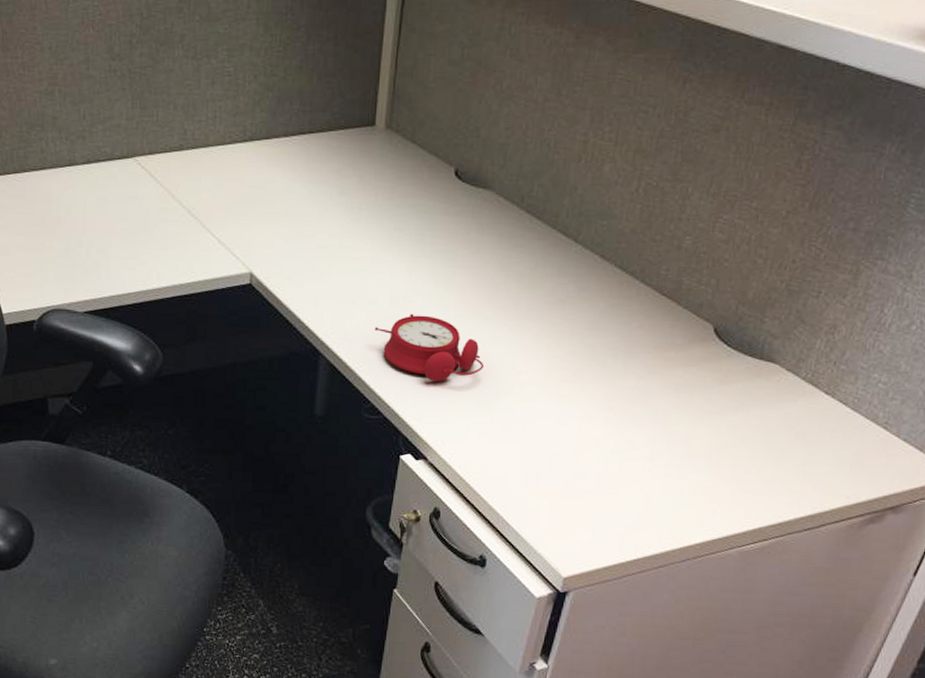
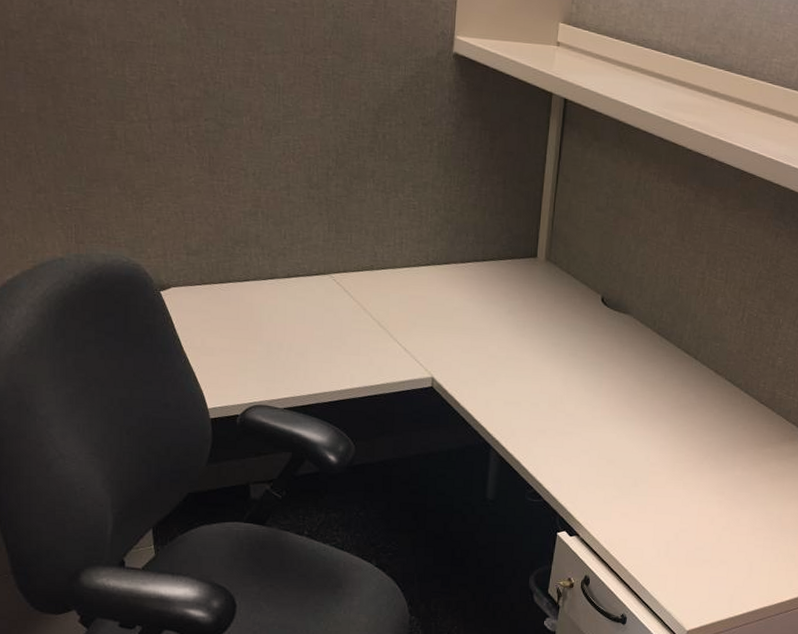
alarm clock: present [375,313,484,381] -> none [537,414,625,471]

